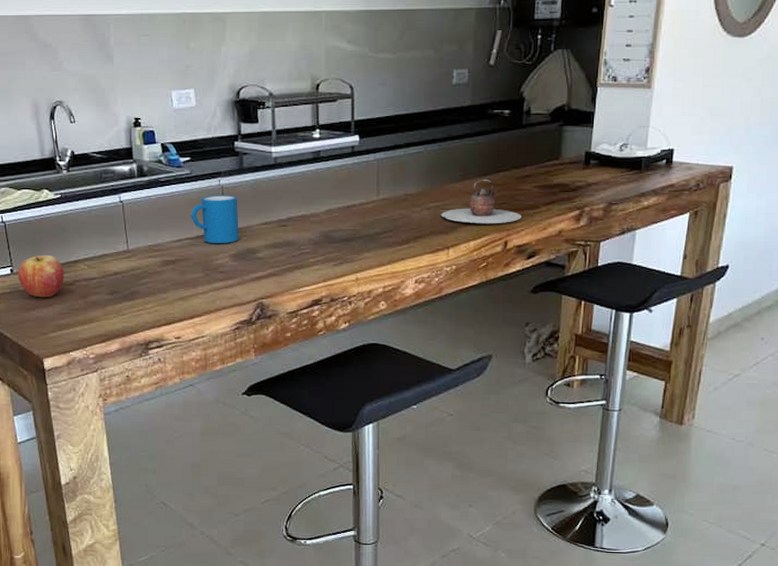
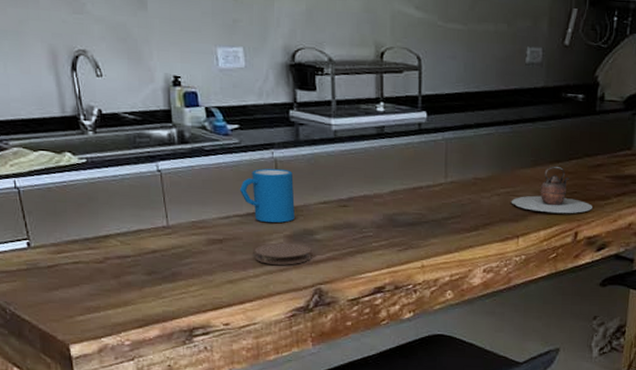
fruit: present [18,254,64,298] -> none [36,227,93,276]
coaster: none [203,261,254,282] -> present [254,243,312,265]

